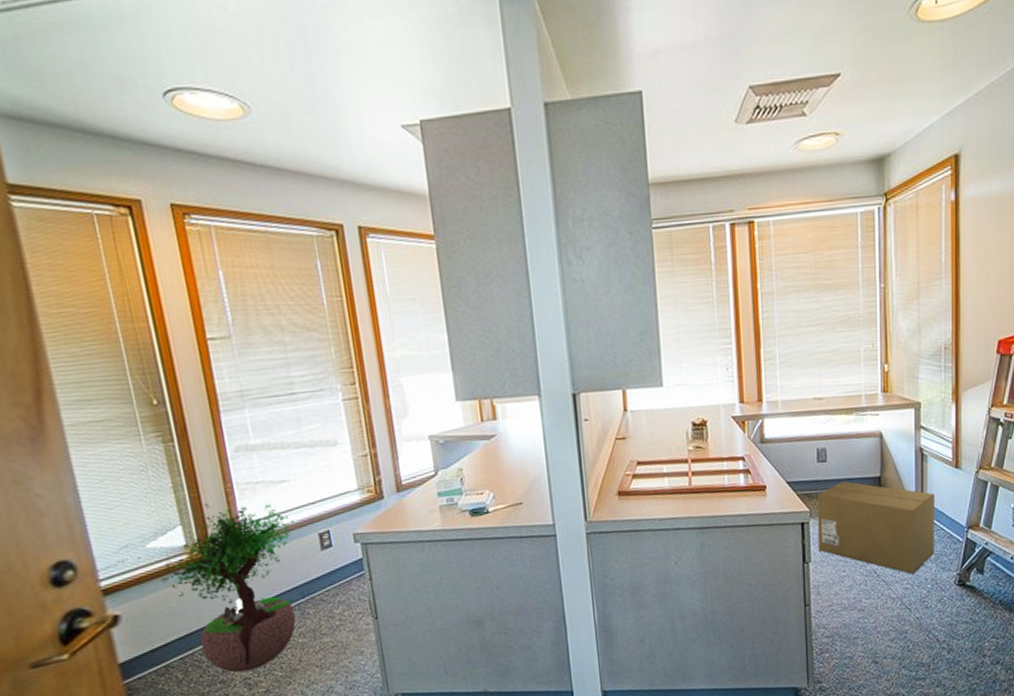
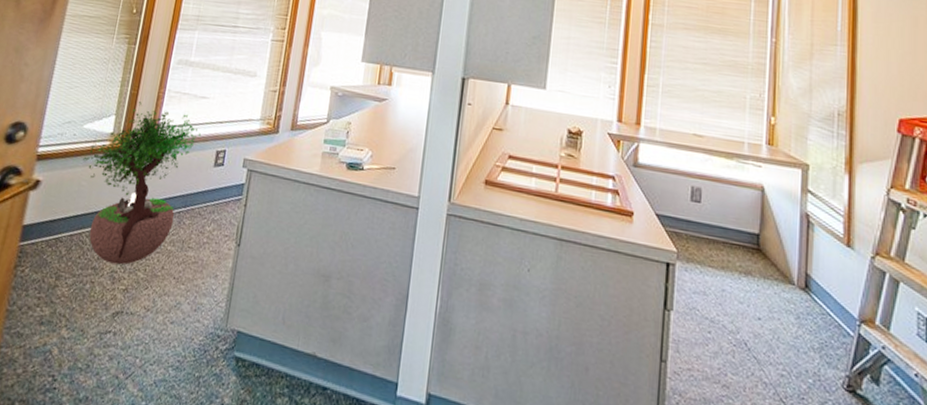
box: present [817,480,934,574] -> none [682,228,821,360]

